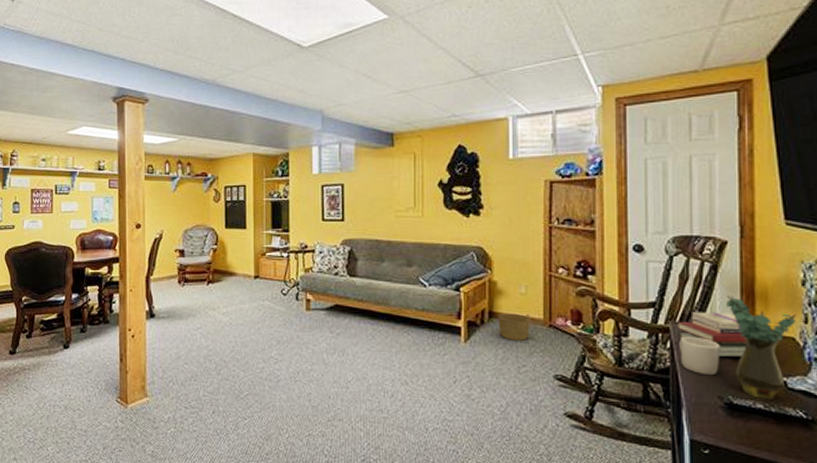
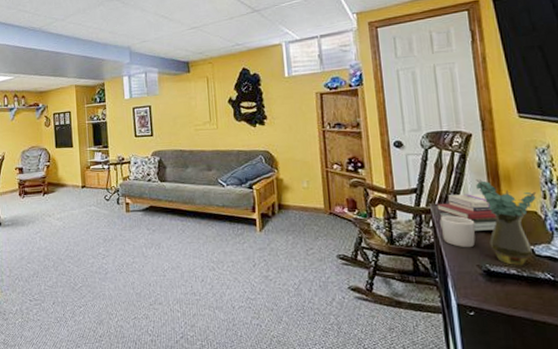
basket: present [498,313,530,342] -> none [286,204,314,228]

